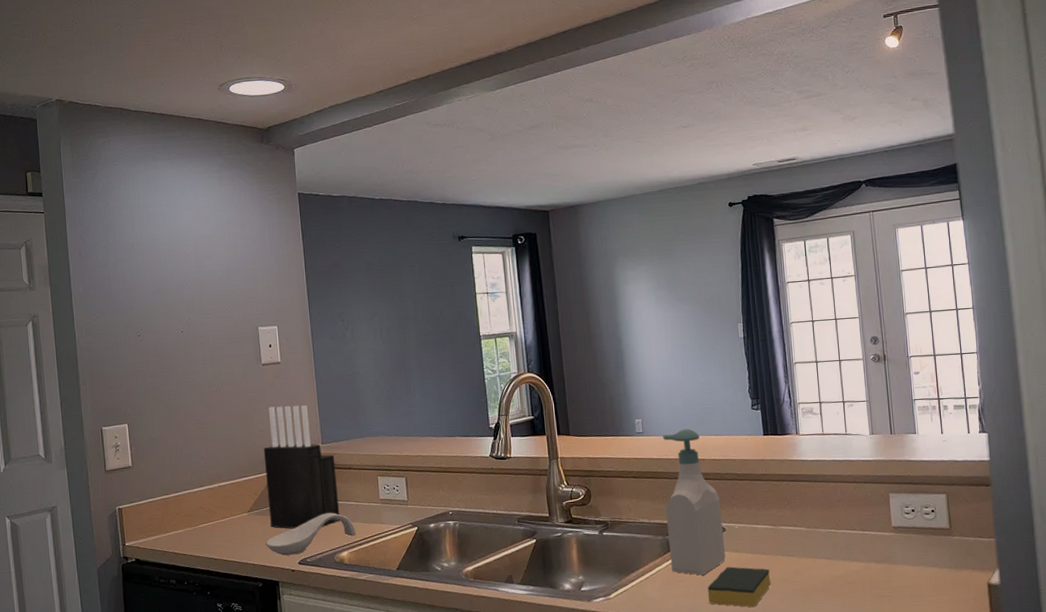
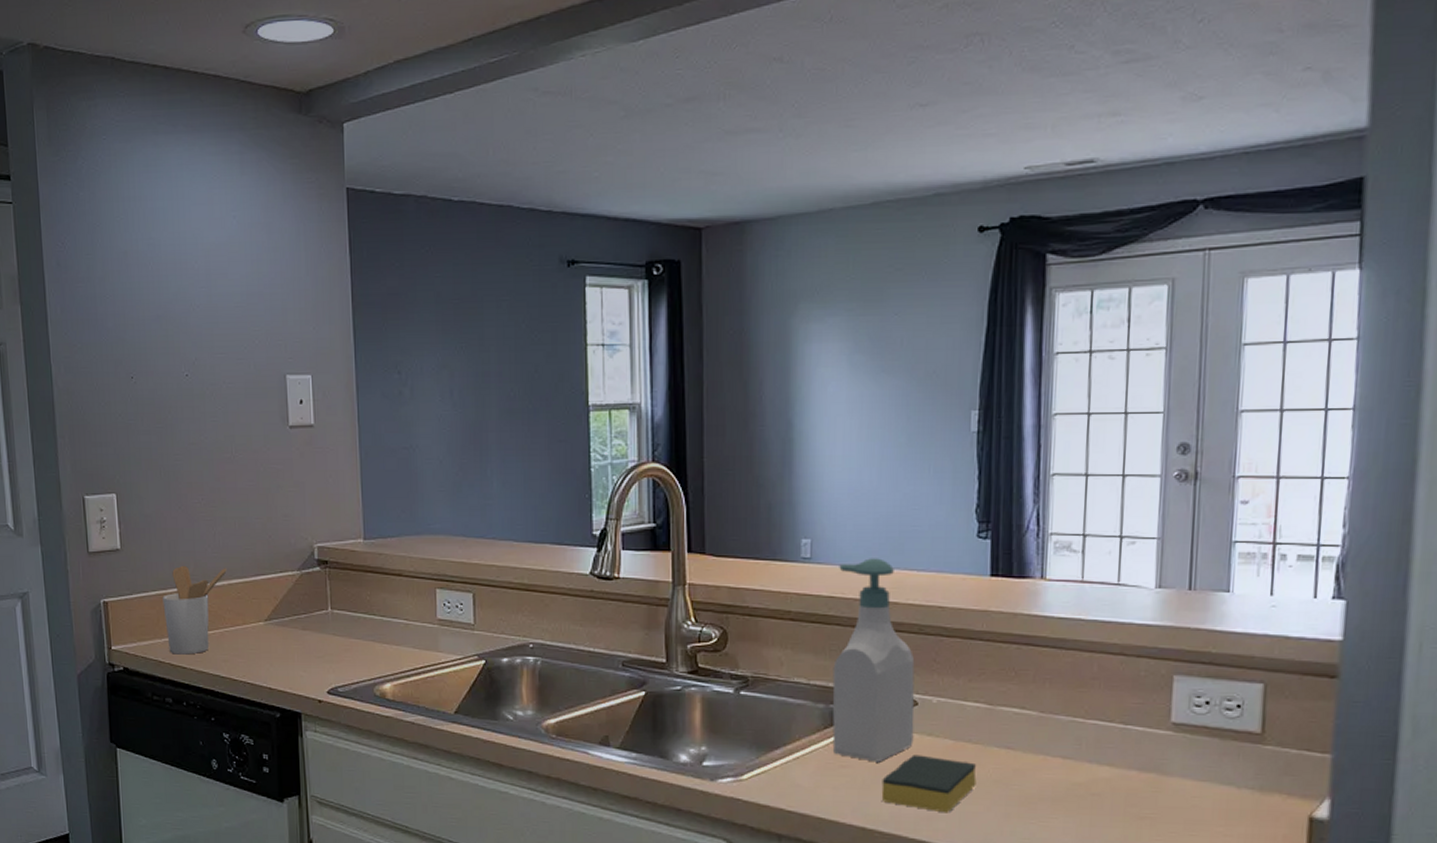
utensil holder: none [166,474,217,545] -> present [162,565,227,655]
knife block: present [263,405,341,529] -> none [287,484,384,648]
spoon rest: present [265,513,357,556] -> none [286,631,404,681]

